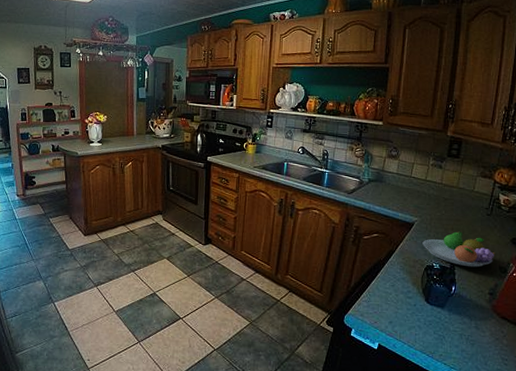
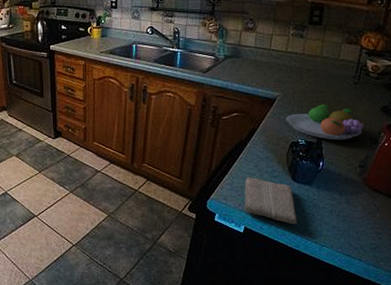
washcloth: none [380,296,429,345] -> present [244,177,298,225]

